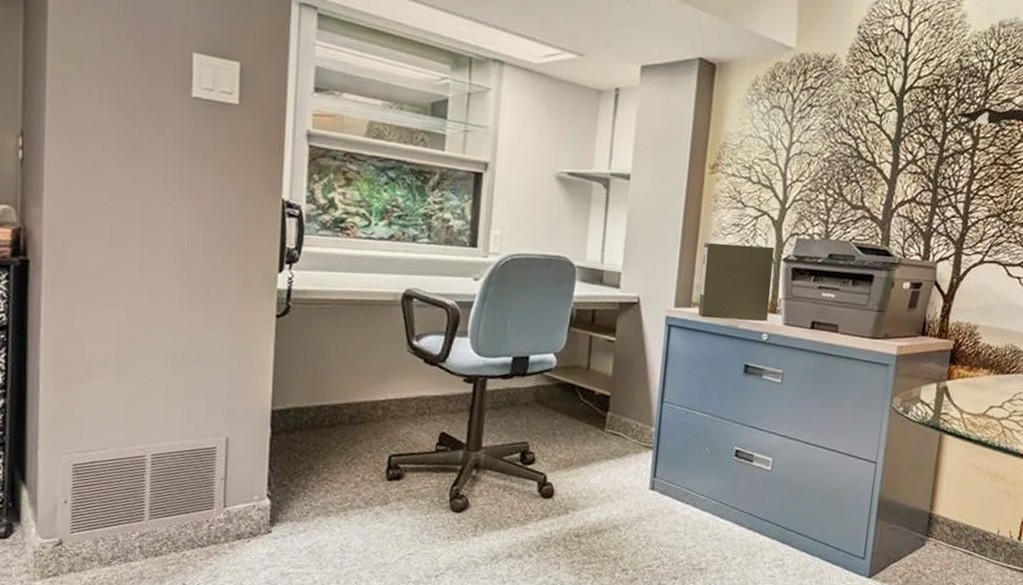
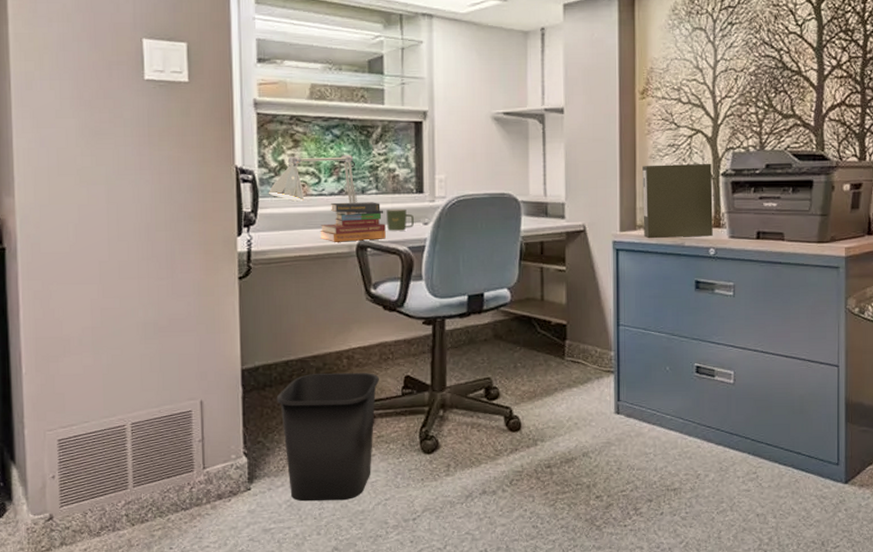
waste bin: none [305,421,414,551] -> present [276,372,379,501]
desk lamp: none [314,194,408,251] -> present [268,155,358,203]
books: none [365,247,435,291] -> present [320,202,386,242]
mug: none [435,260,465,285] -> present [386,208,414,232]

